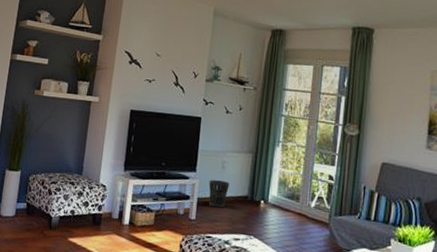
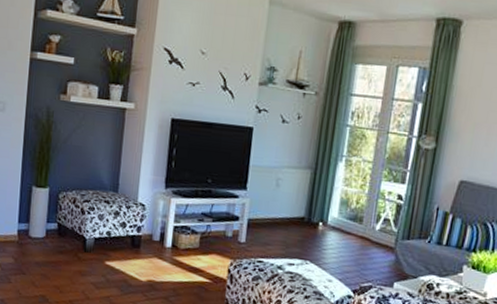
wastebasket: present [209,180,230,208] -> none [260,199,284,230]

